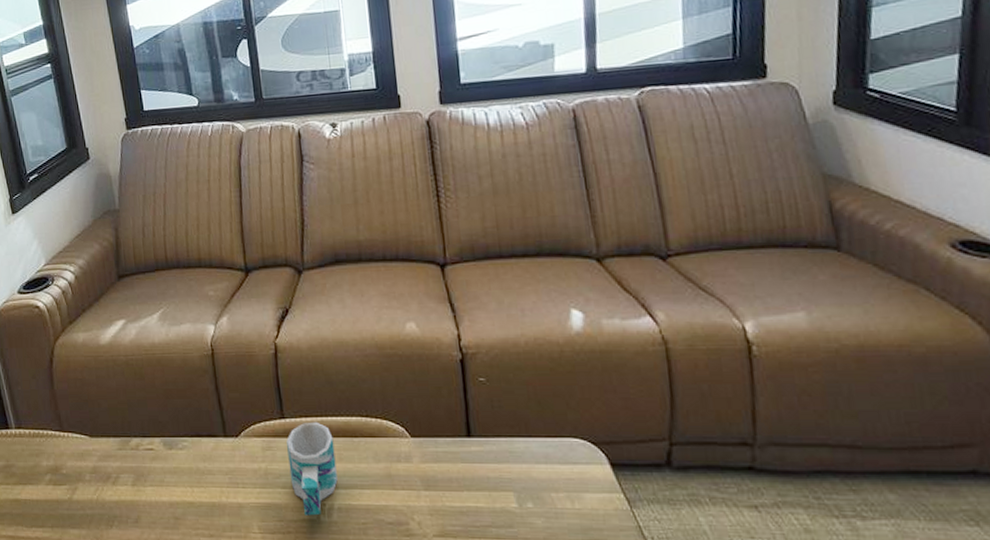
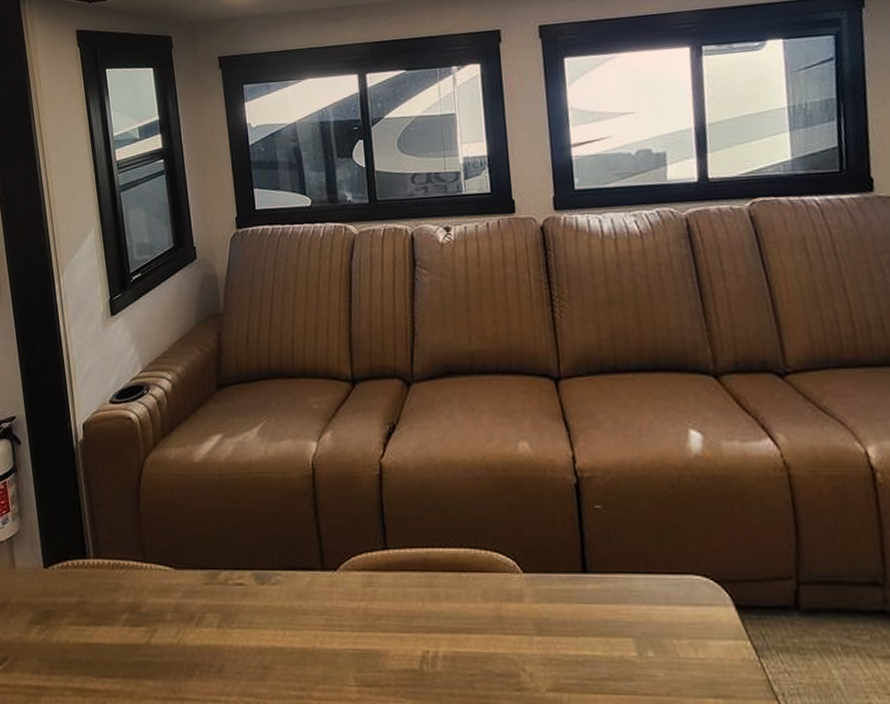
mug: present [287,421,338,516] -> none [389,553,443,665]

